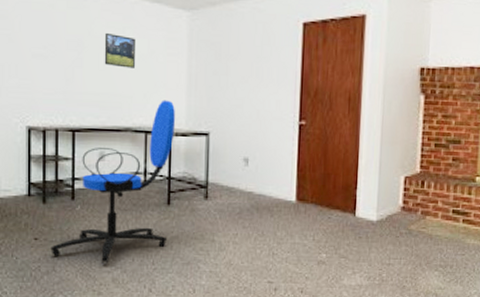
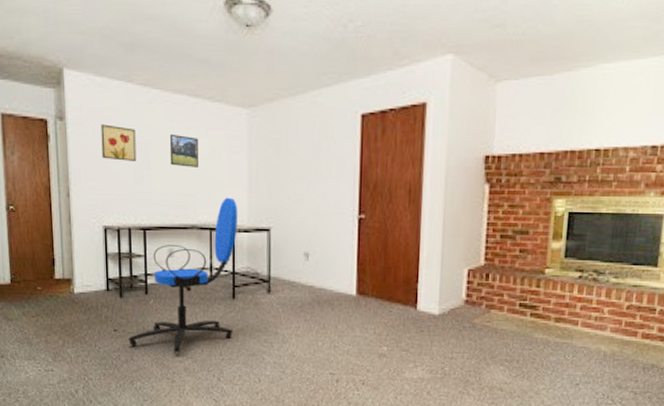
wall art: none [29,19,68,60] -> present [101,124,136,162]

